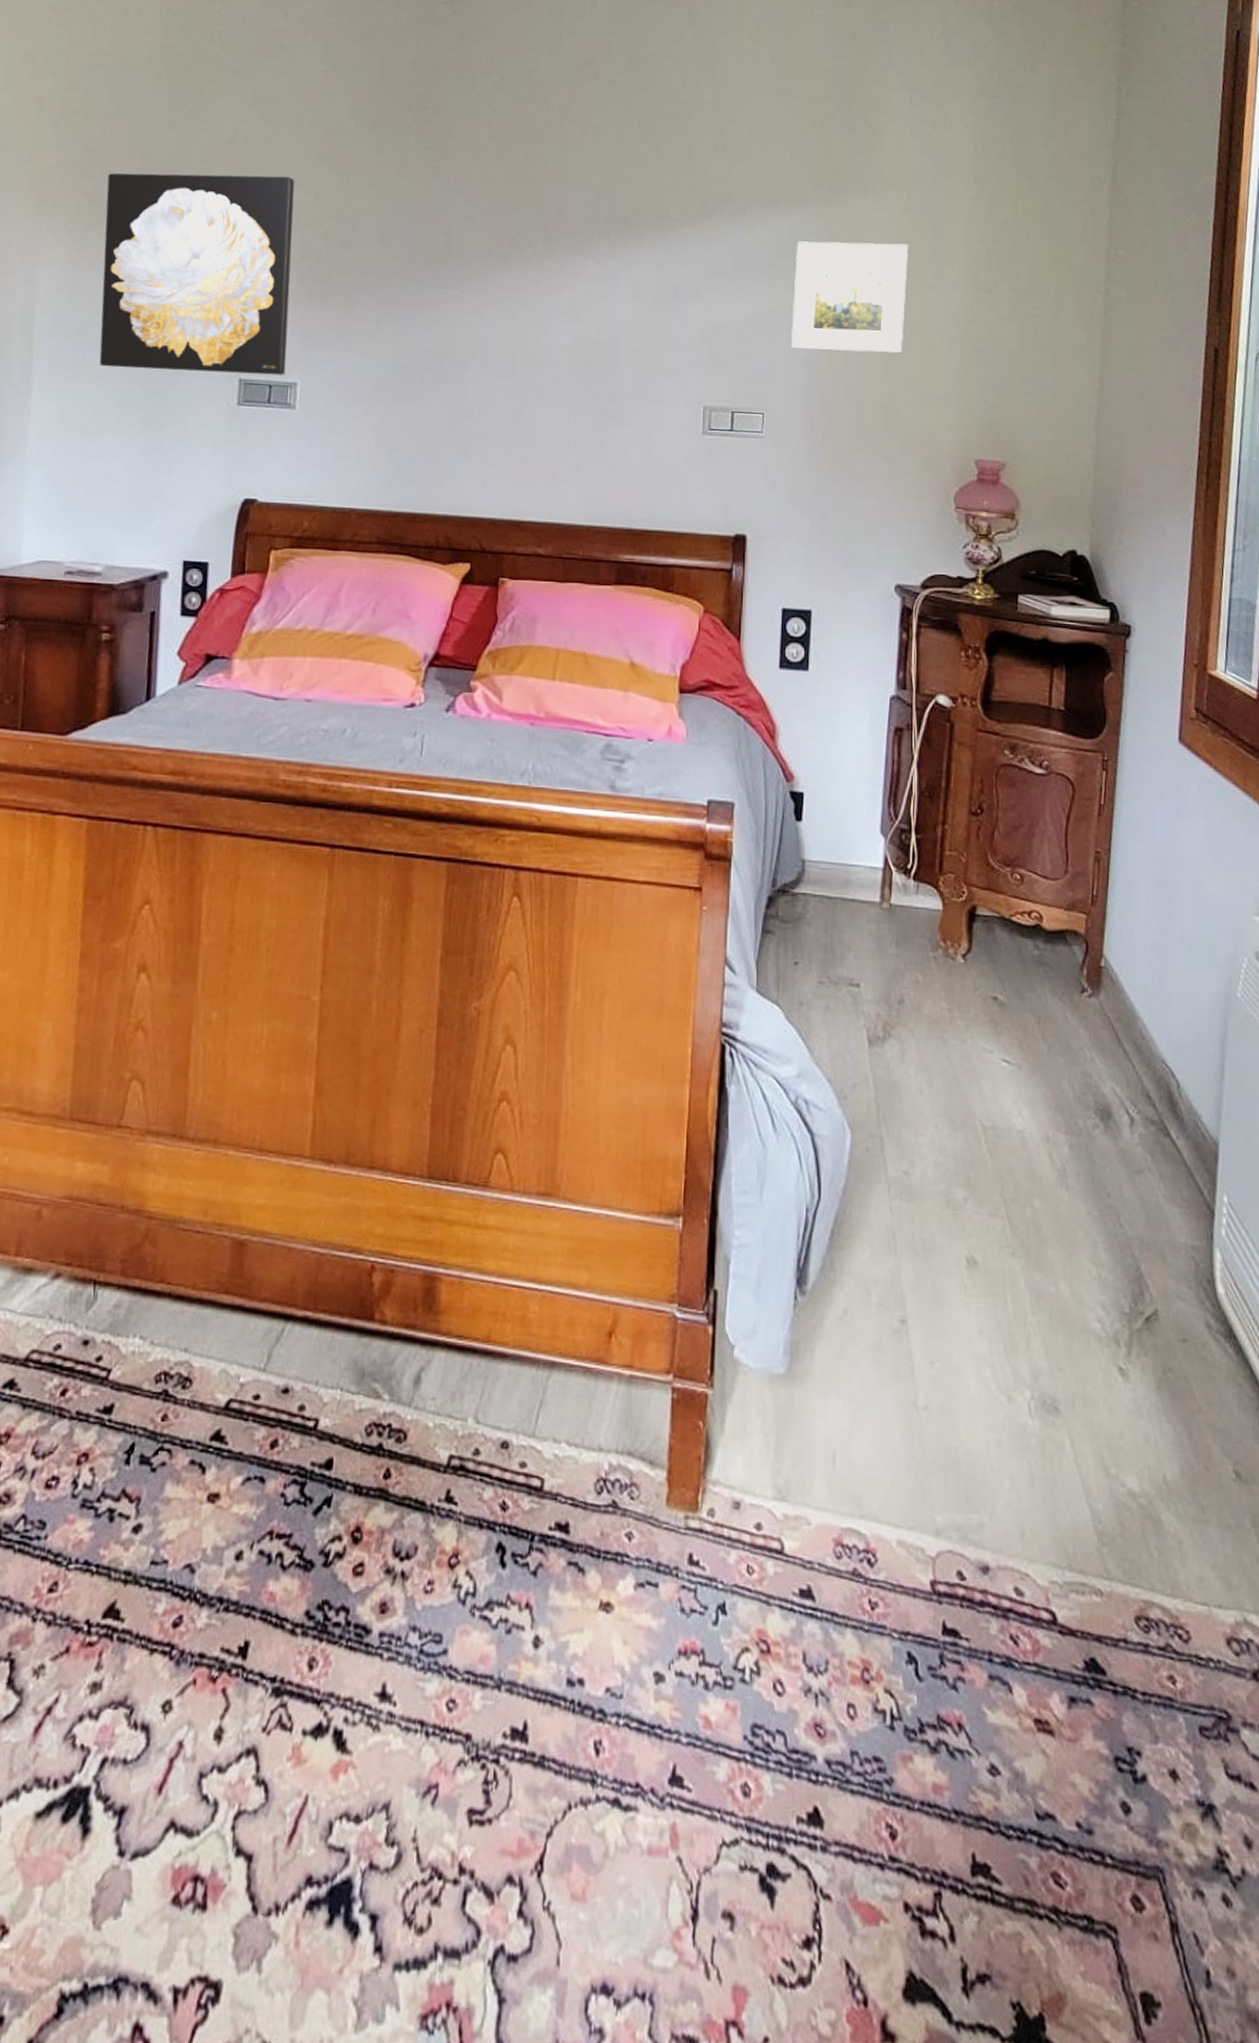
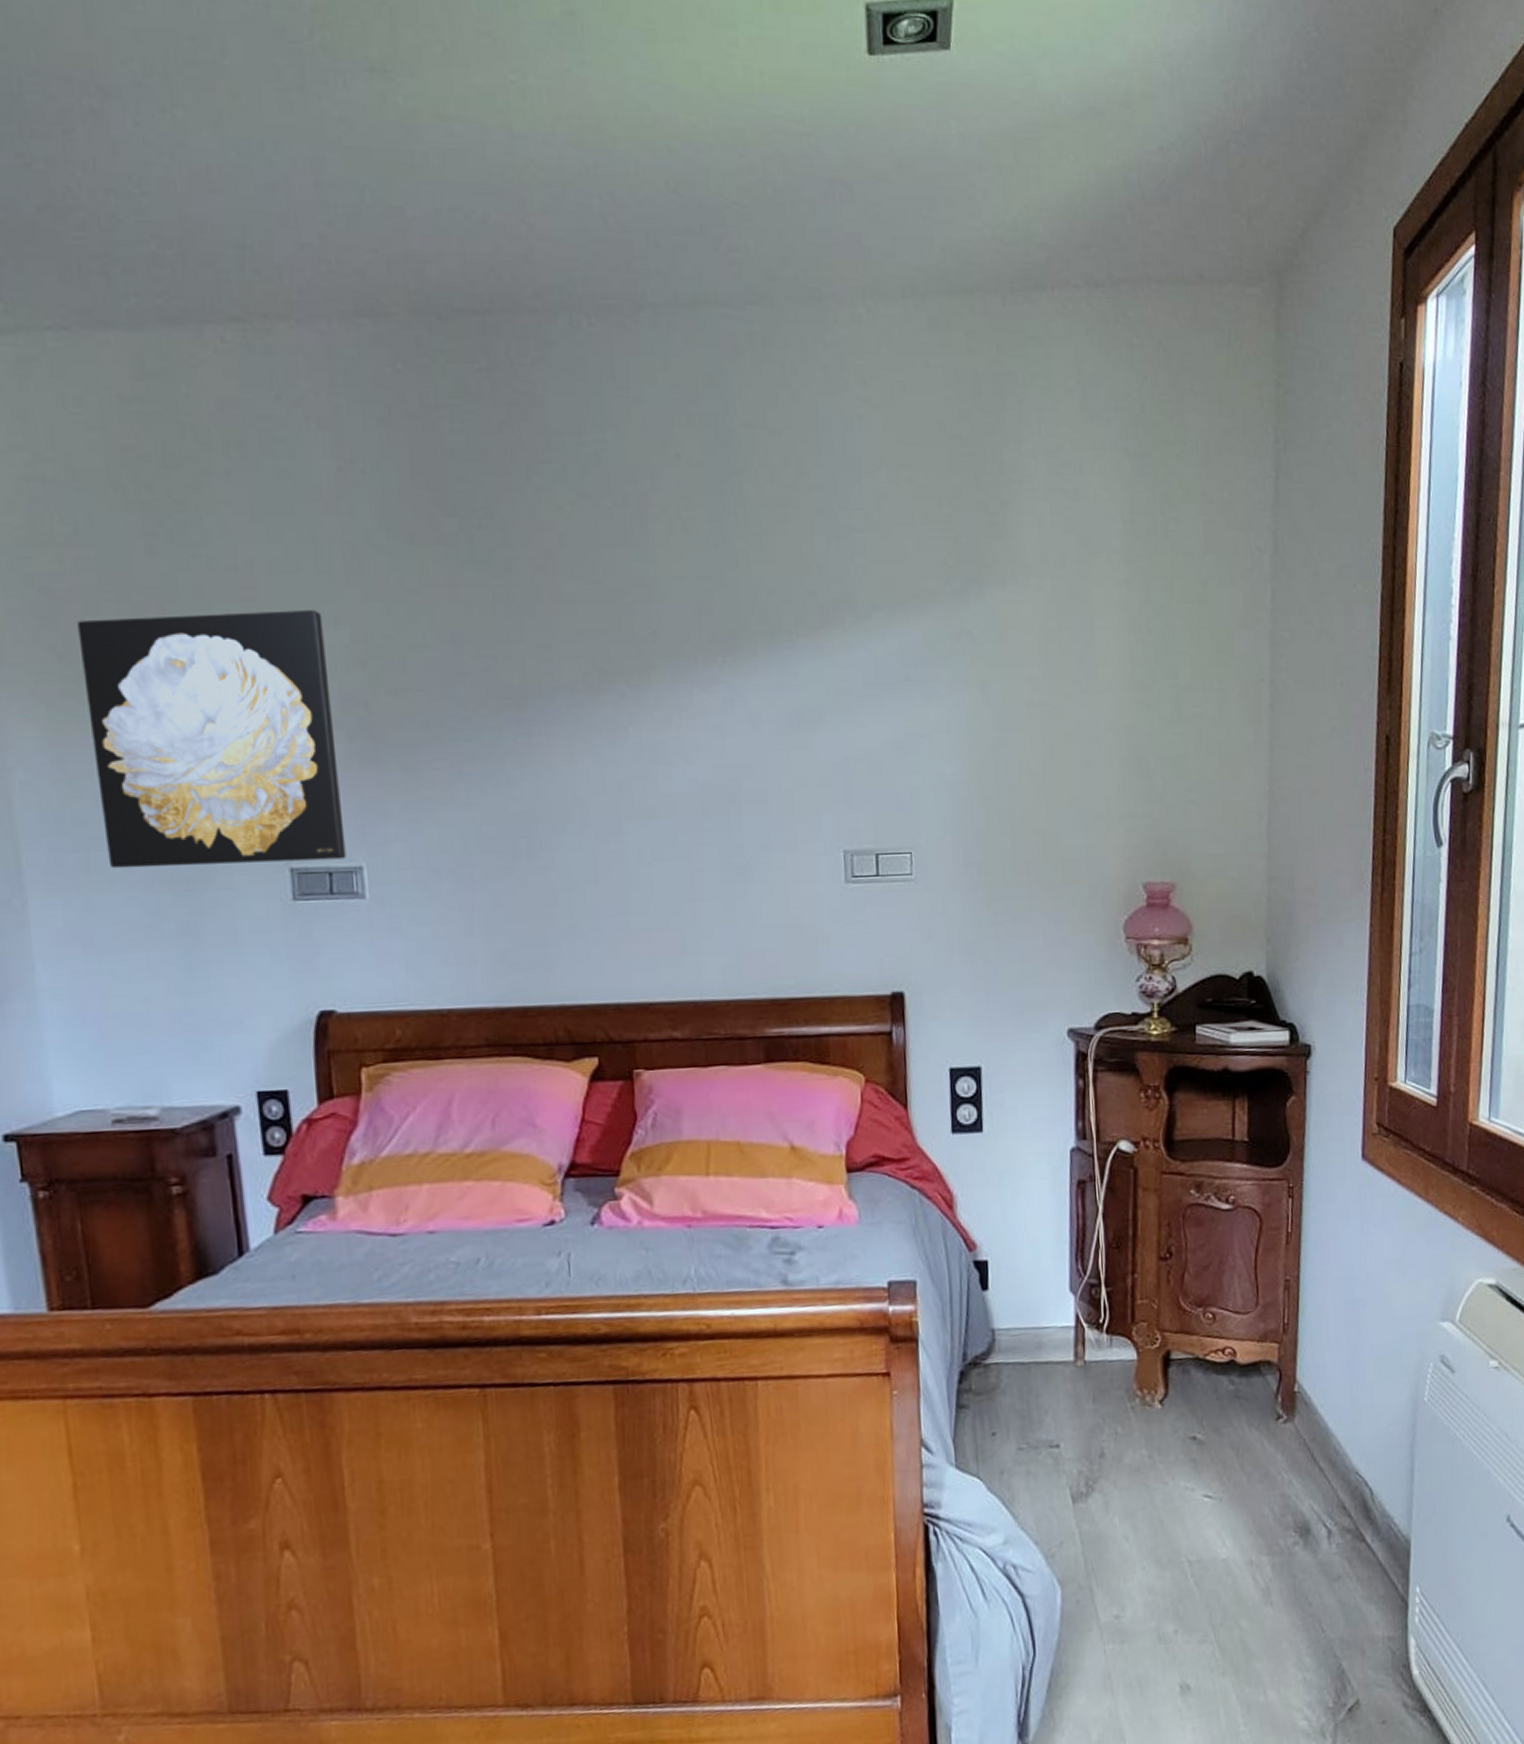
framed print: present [791,241,908,354] -> none [931,642,1058,775]

